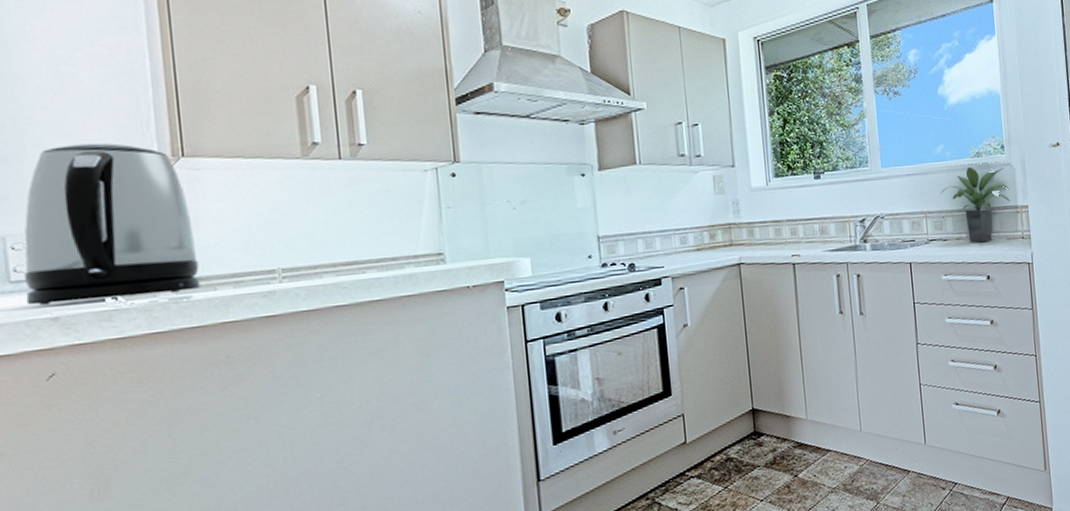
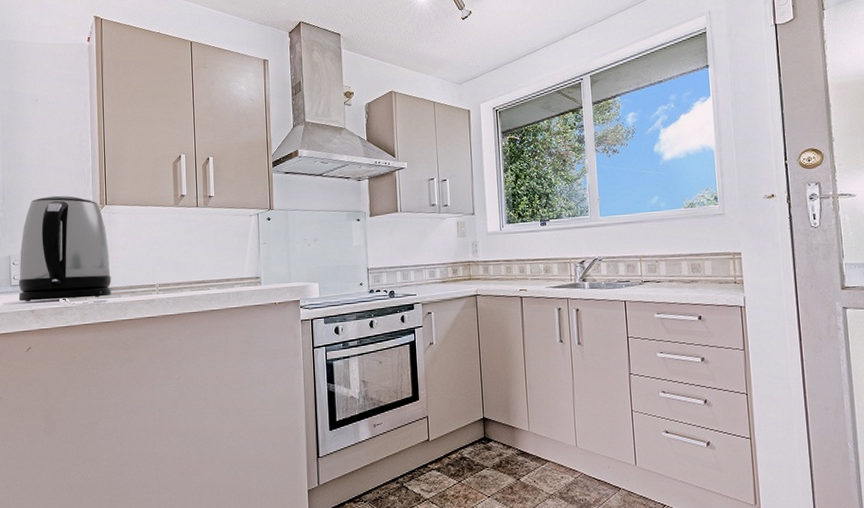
potted plant: present [940,166,1010,243] -> none [654,216,723,286]

